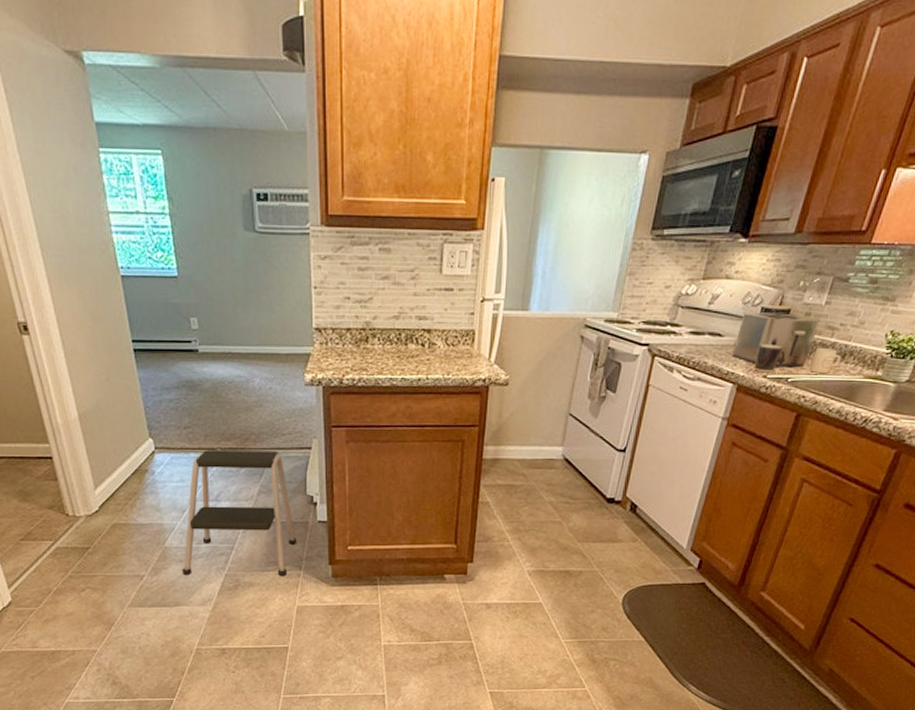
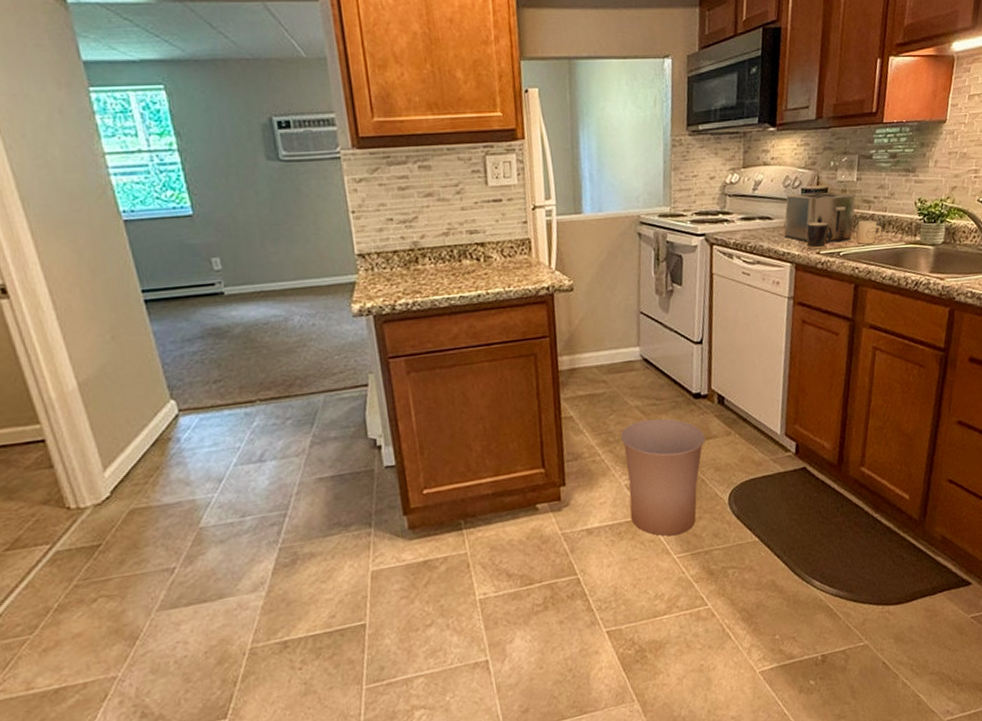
step stool: present [181,450,297,577] -> none [223,394,363,559]
waste bin: none [527,515,611,623] -> present [620,418,705,536]

